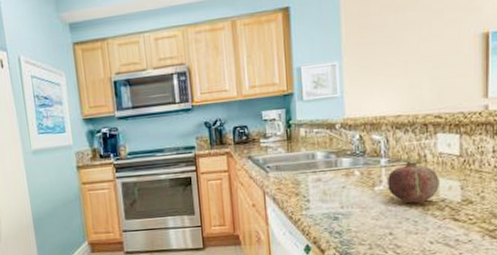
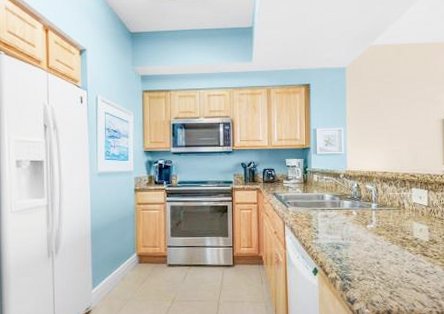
fruit: present [388,160,439,203] -> none [377,206,413,240]

